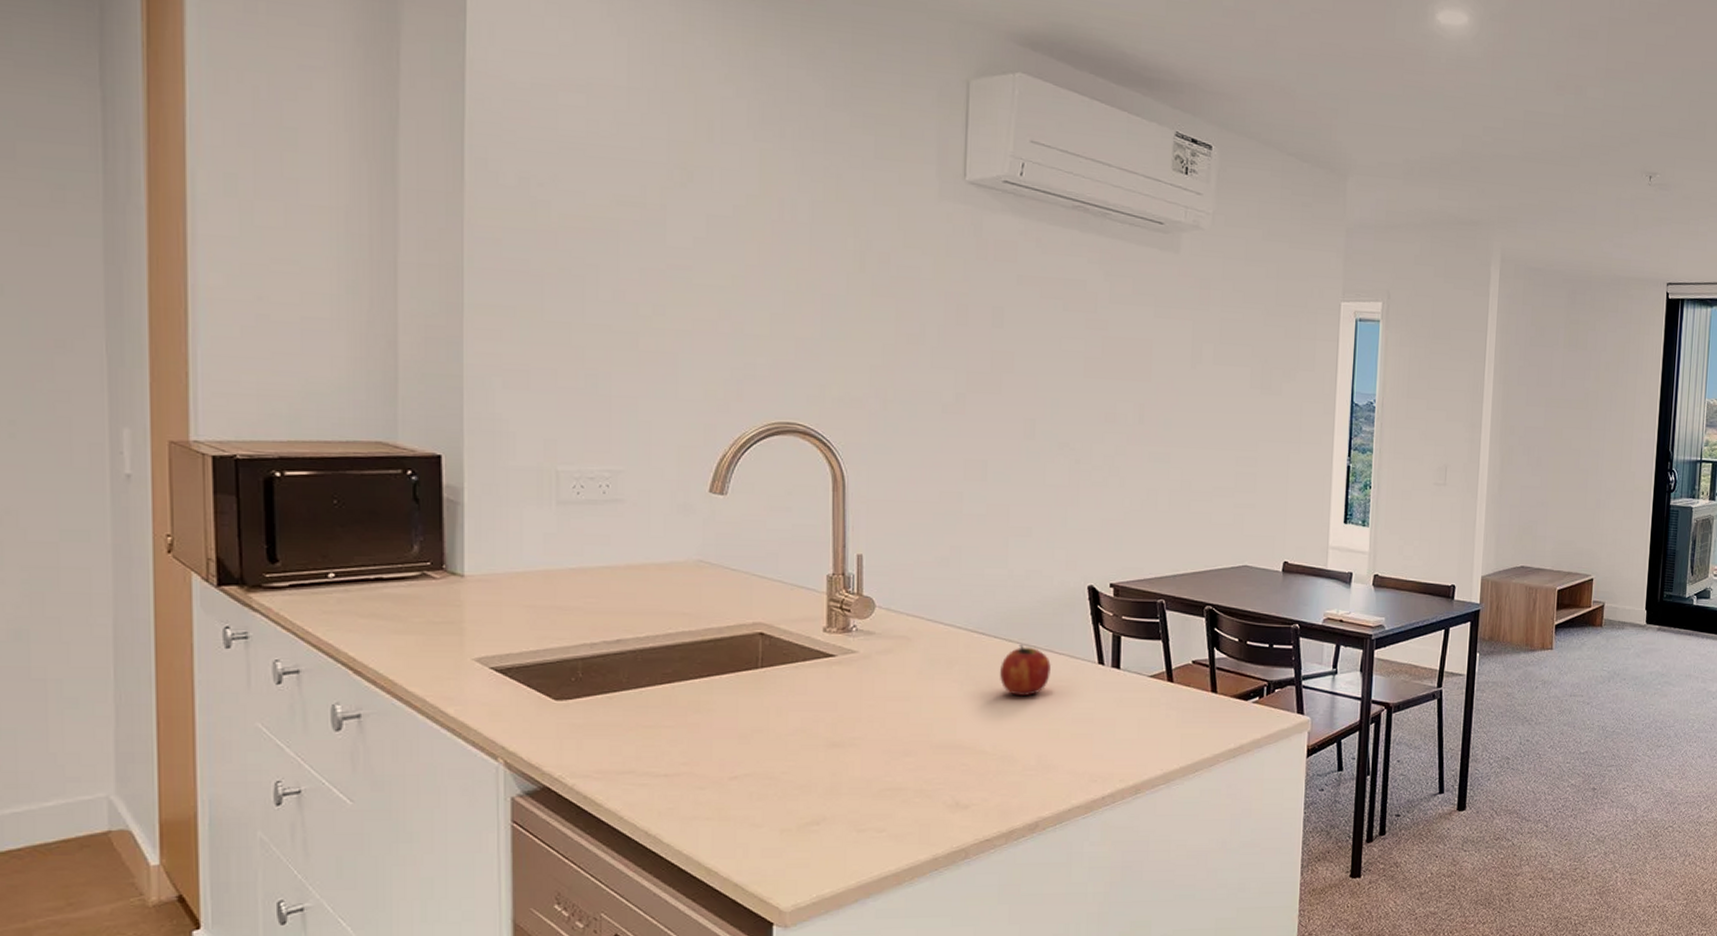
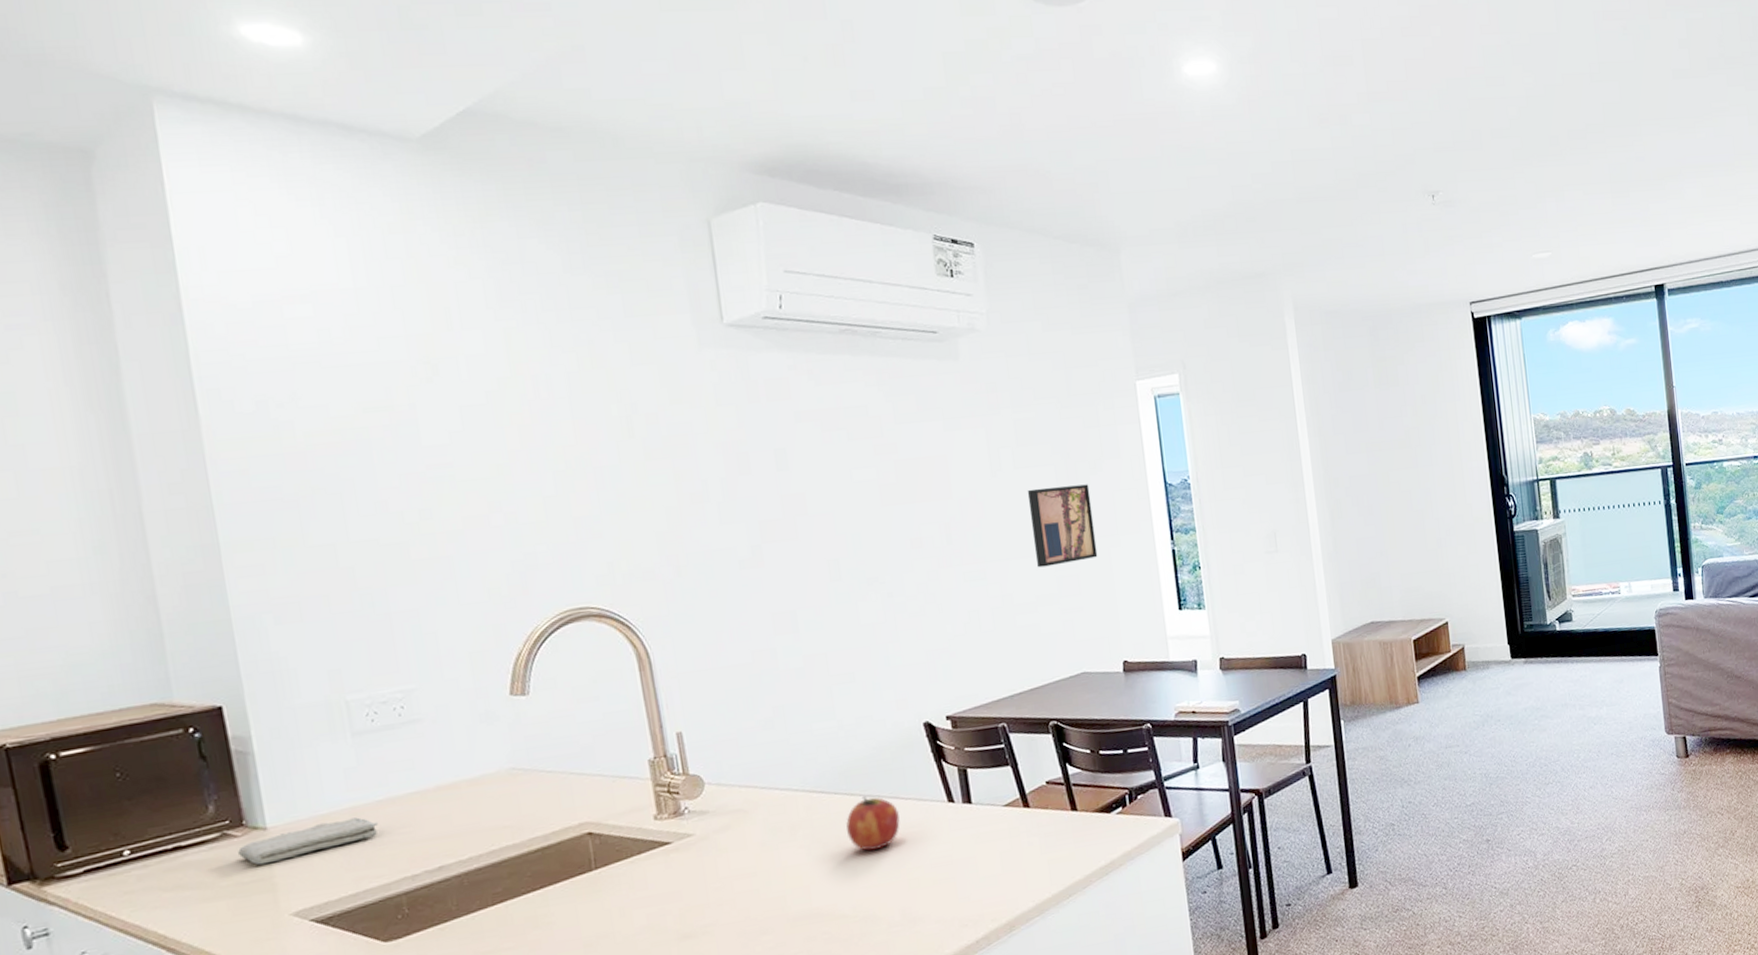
washcloth: none [434,580,567,609] -> present [238,817,378,865]
wall art: none [1219,386,1281,462] -> present [1027,484,1098,568]

